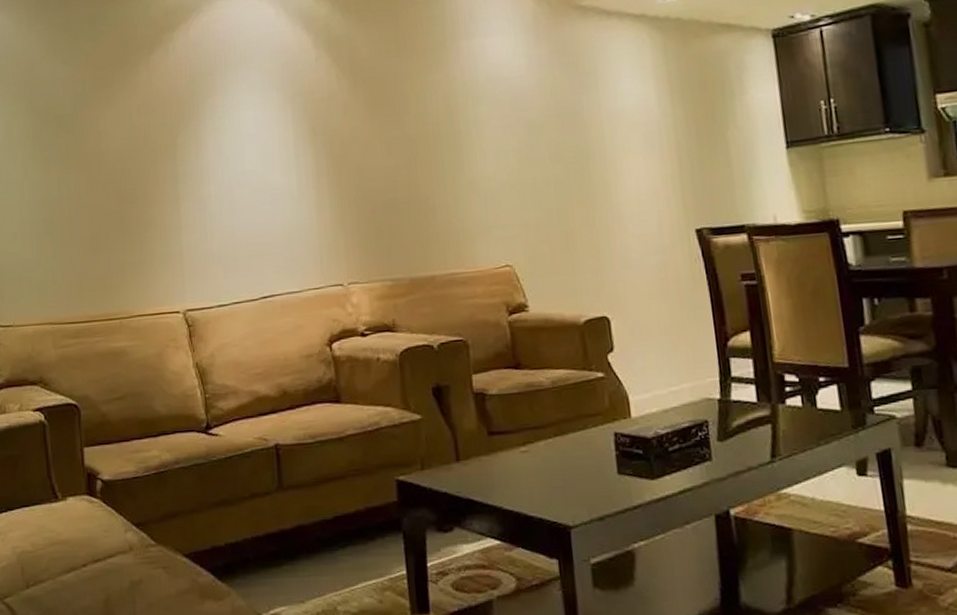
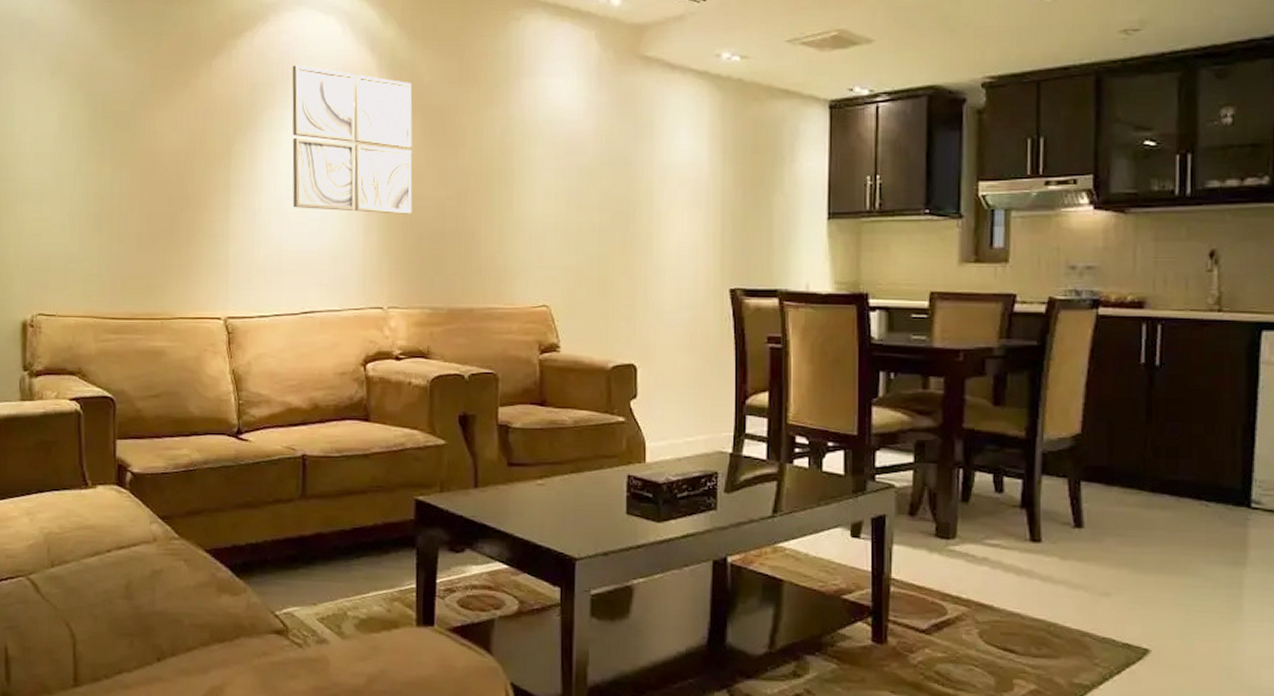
wall art: none [230,51,363,193] -> present [292,65,413,214]

